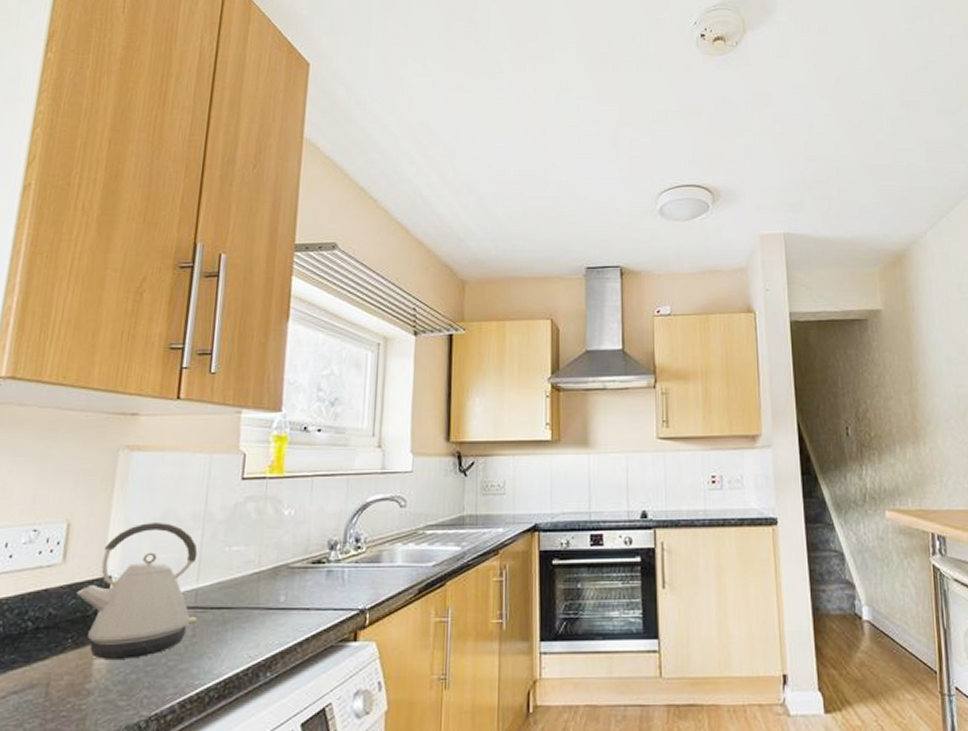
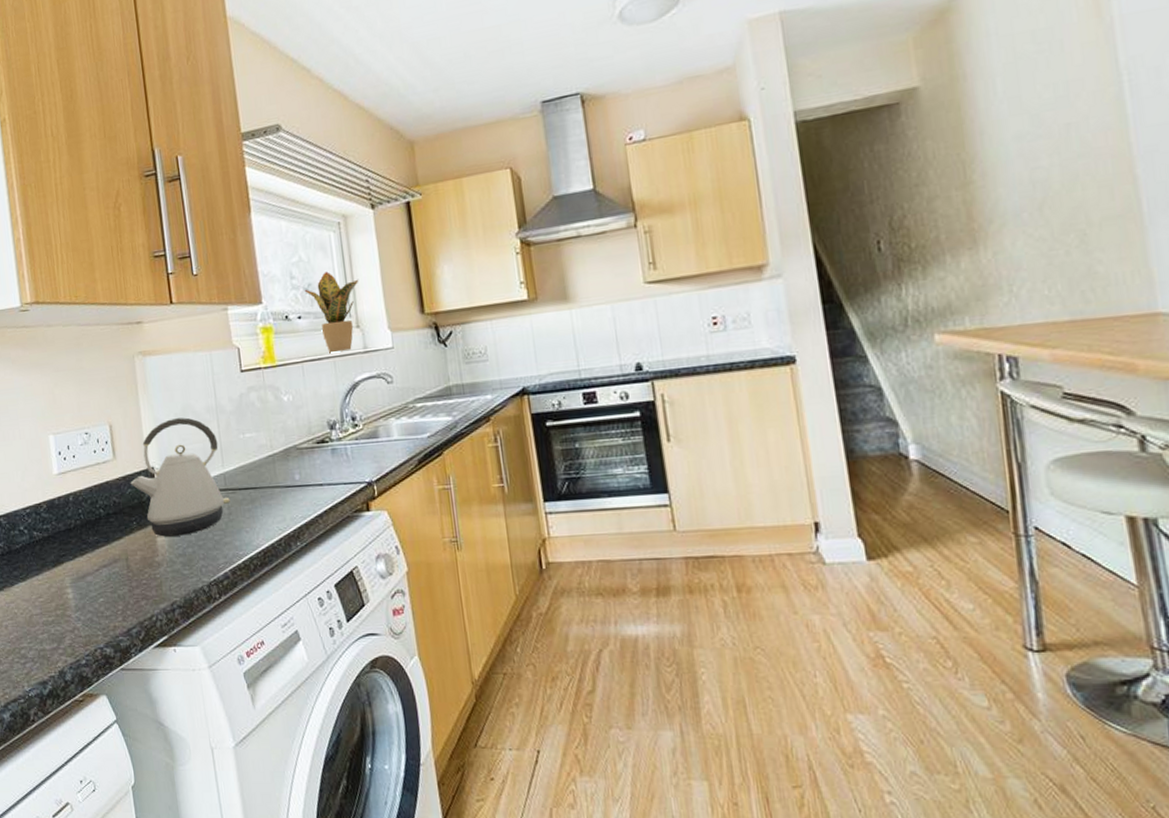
potted plant: none [330,388,389,469] -> present [304,271,359,352]

